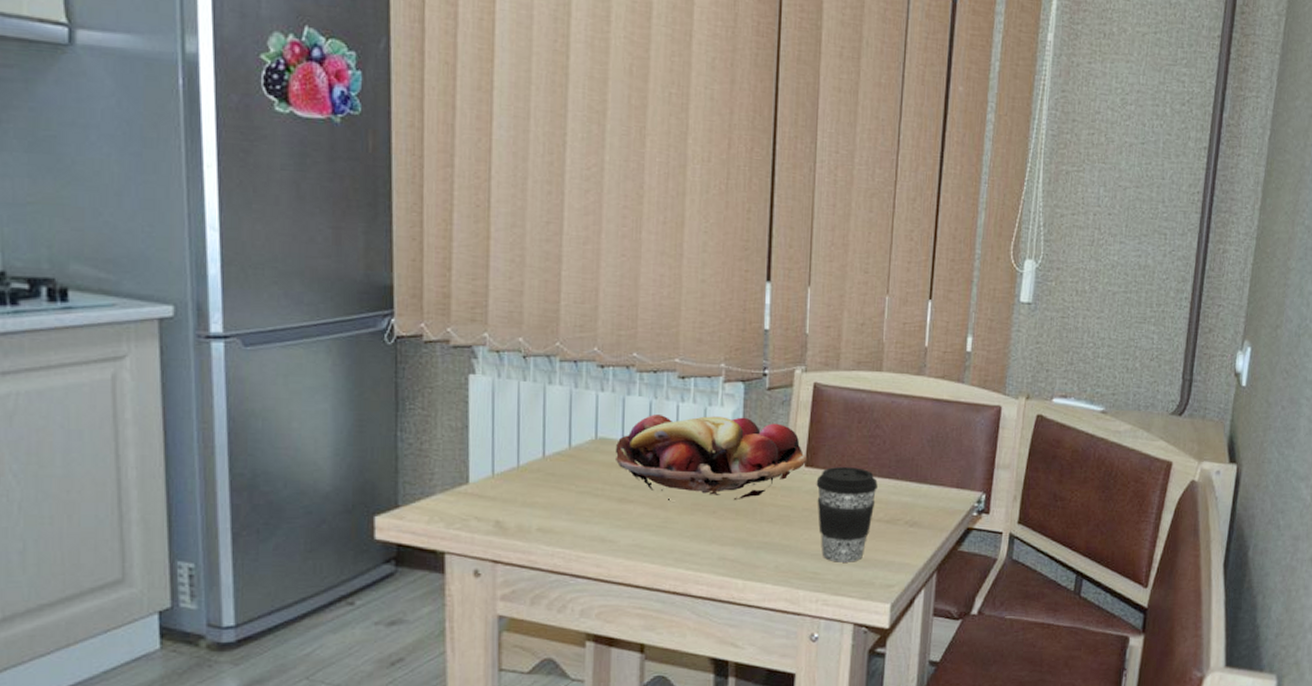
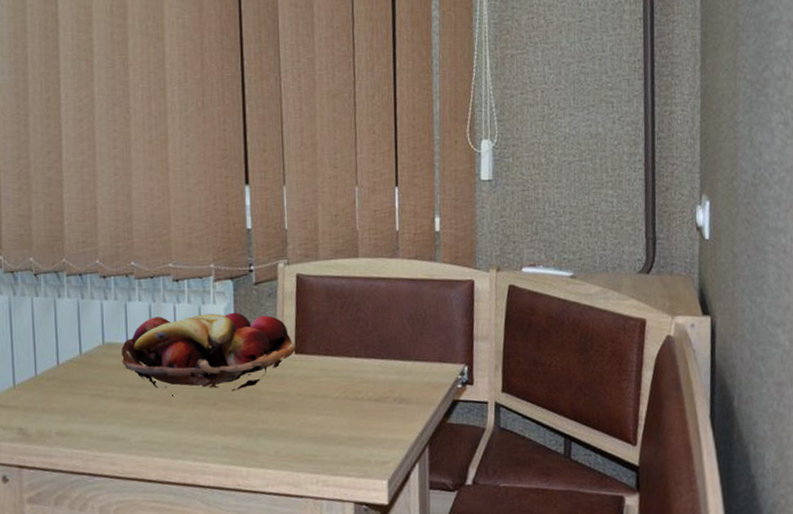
coffee cup: present [816,466,878,562] -> none [307,350,364,444]

